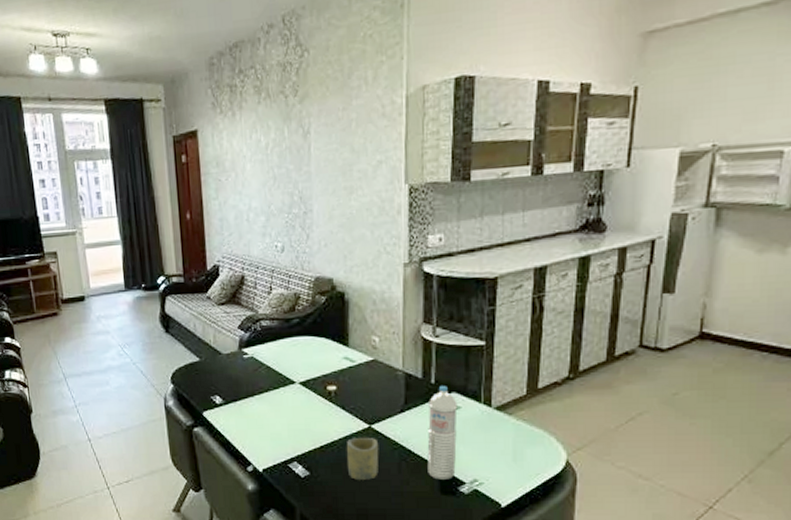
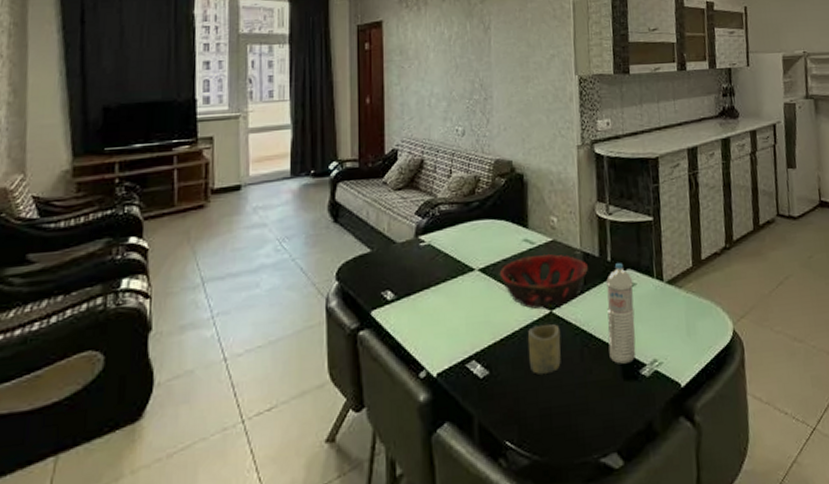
decorative bowl: none [319,372,411,424] -> present [499,253,589,310]

